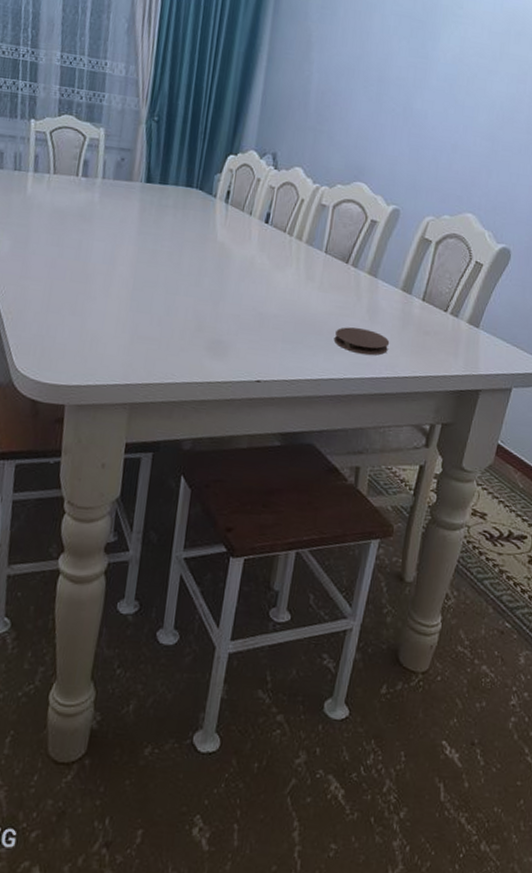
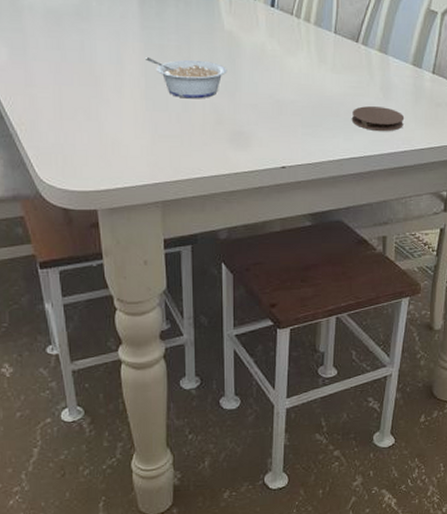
legume: none [137,260,215,305] -> present [146,57,227,99]

